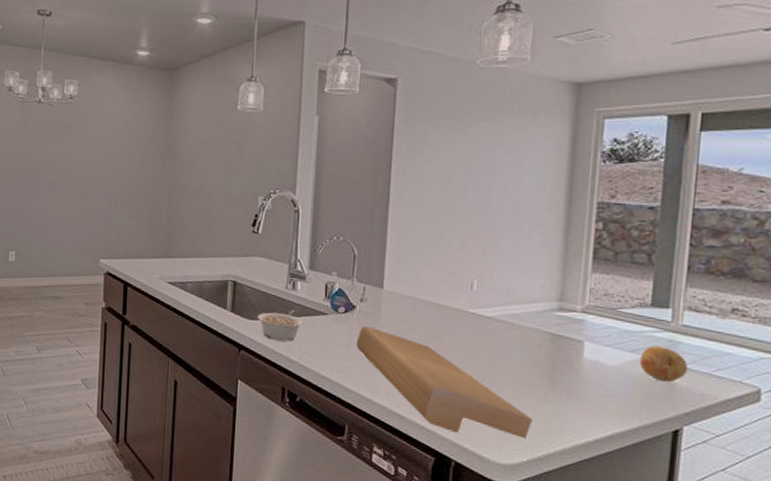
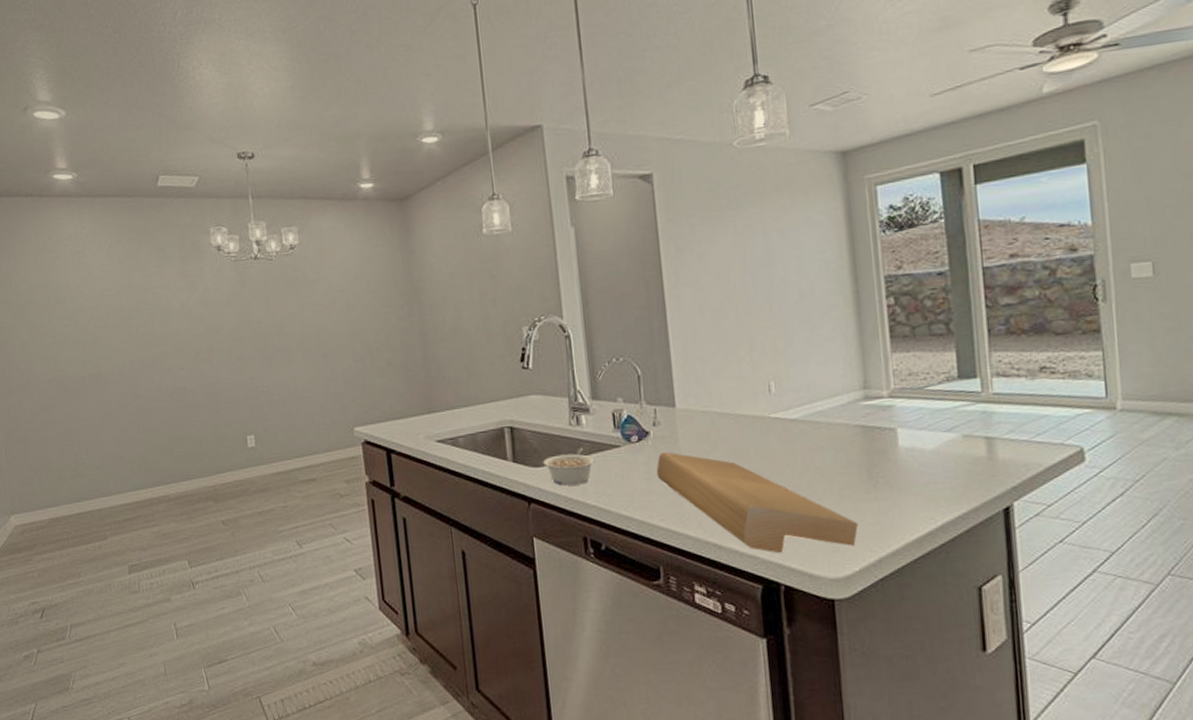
fruit: present [639,346,689,383] -> none [956,420,1008,458]

